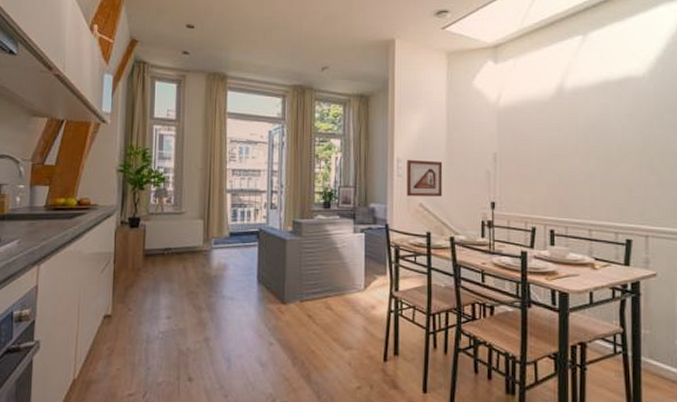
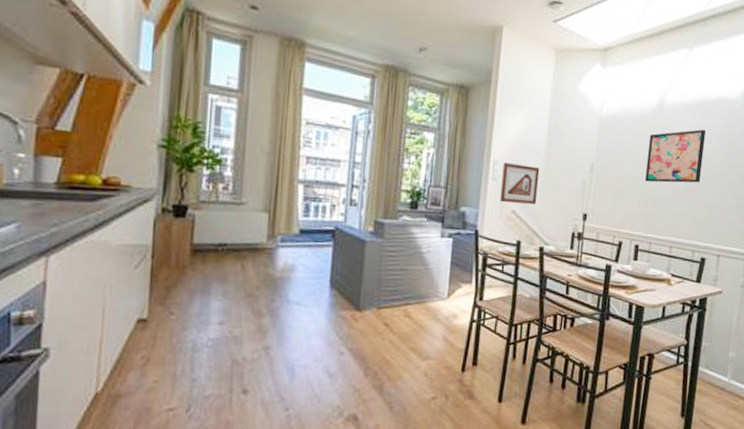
wall art: none [551,109,614,167] -> present [645,129,707,183]

